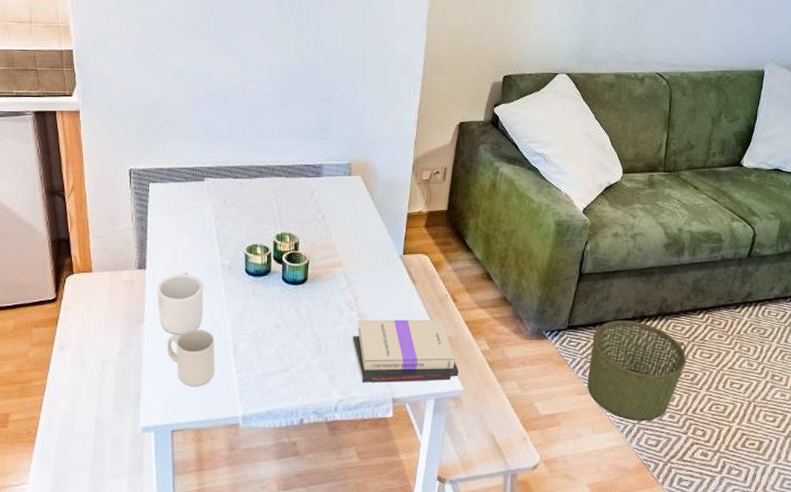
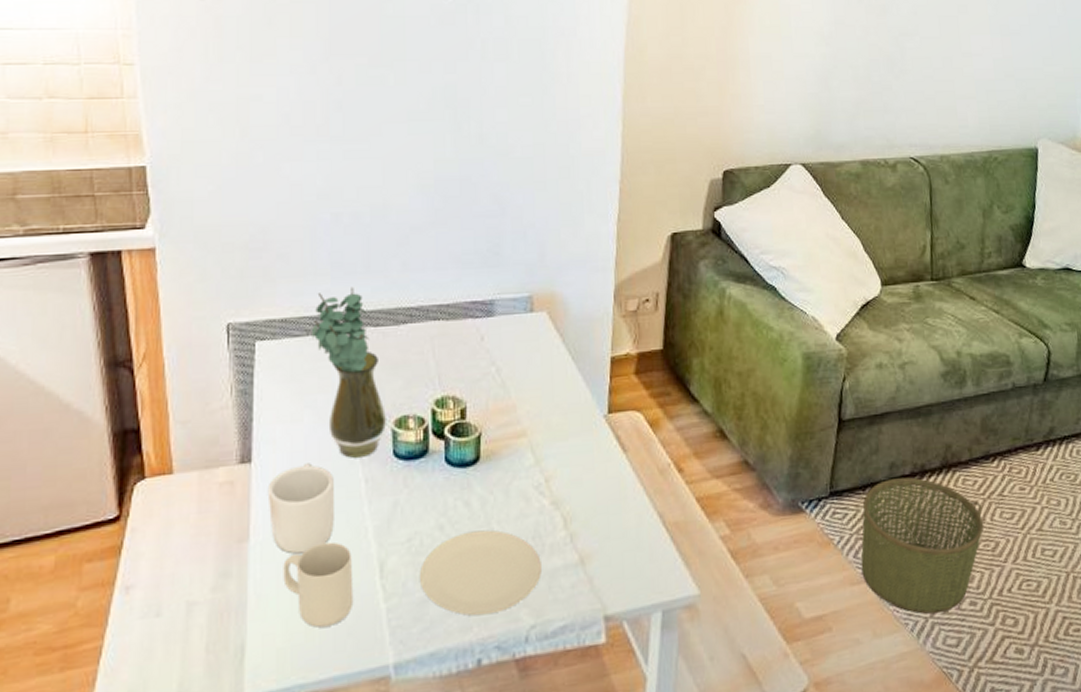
vase: none [189,148,241,271] -> present [312,286,386,458]
plate: none [262,330,349,389] -> present [420,529,542,616]
books: present [352,319,459,383] -> none [545,498,692,598]

